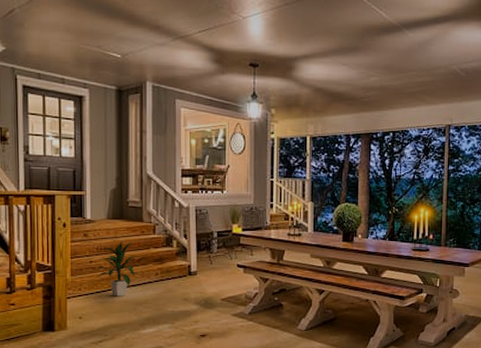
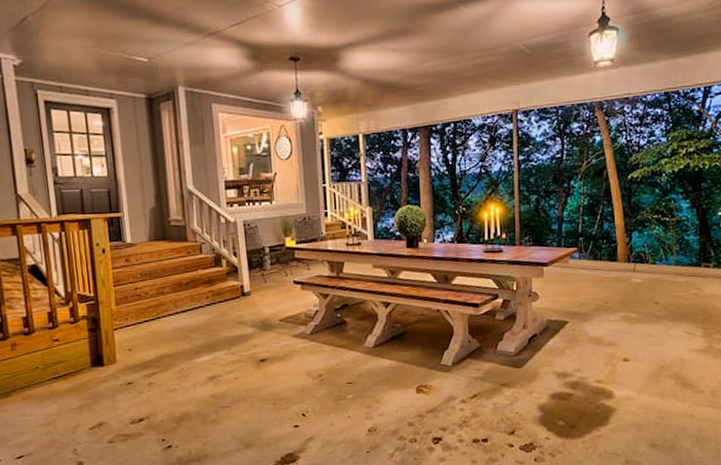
indoor plant: present [94,242,140,297] -> none [140,264,190,325]

